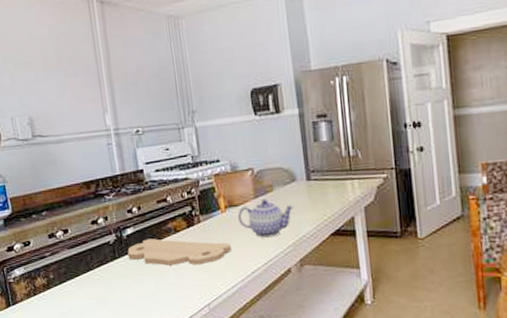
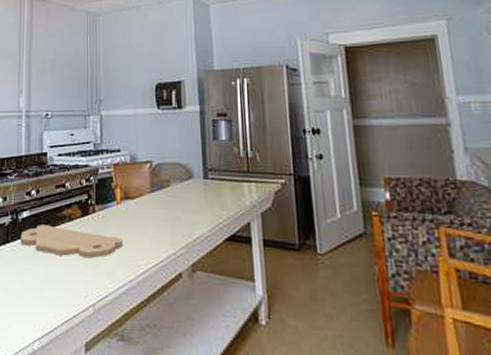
teapot: present [238,199,295,238] -> none [133,194,190,236]

